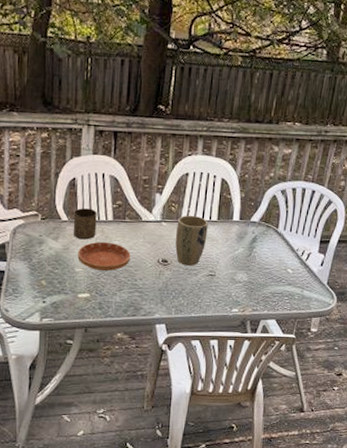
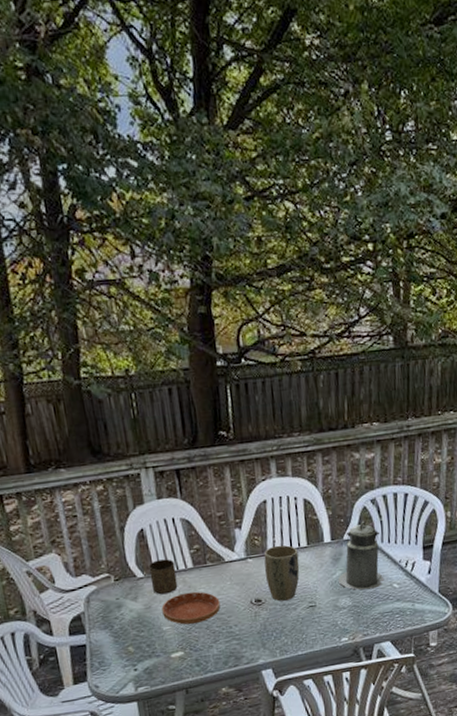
canister: none [239,207,284,270] -> present [338,520,385,590]

